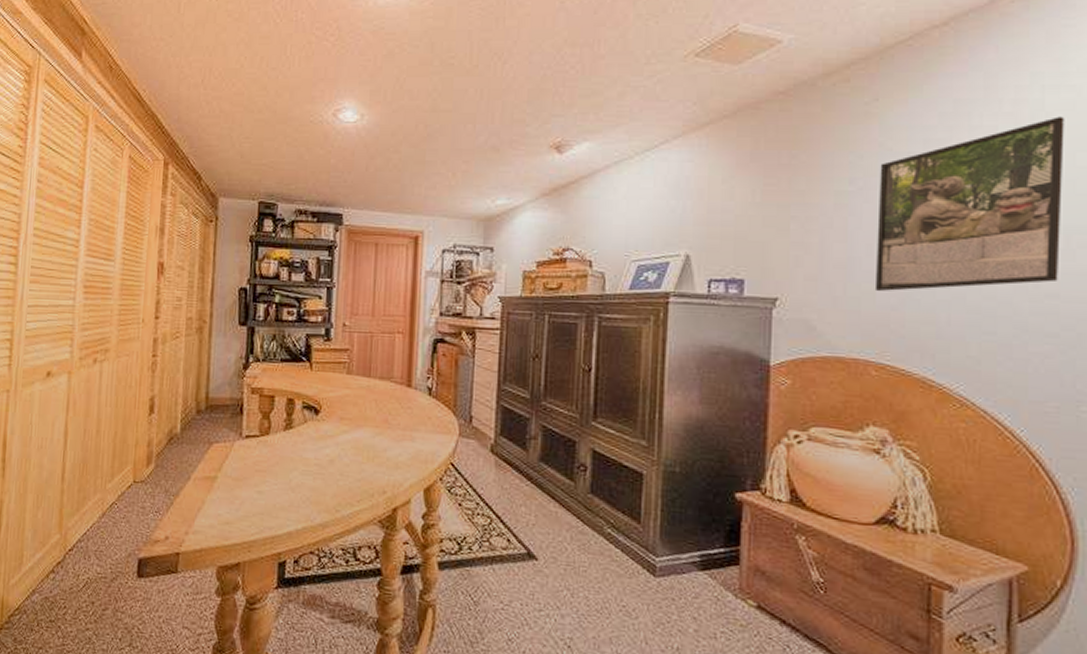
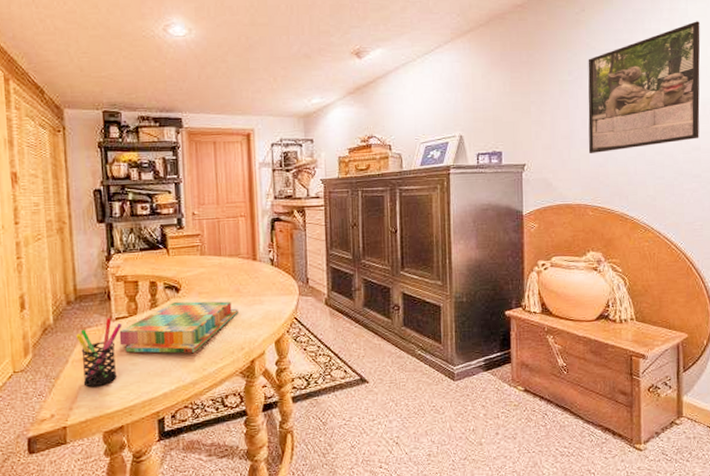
pen holder: none [202,434,252,513] -> present [76,318,123,388]
board game: none [247,424,384,489] -> present [119,301,238,353]

